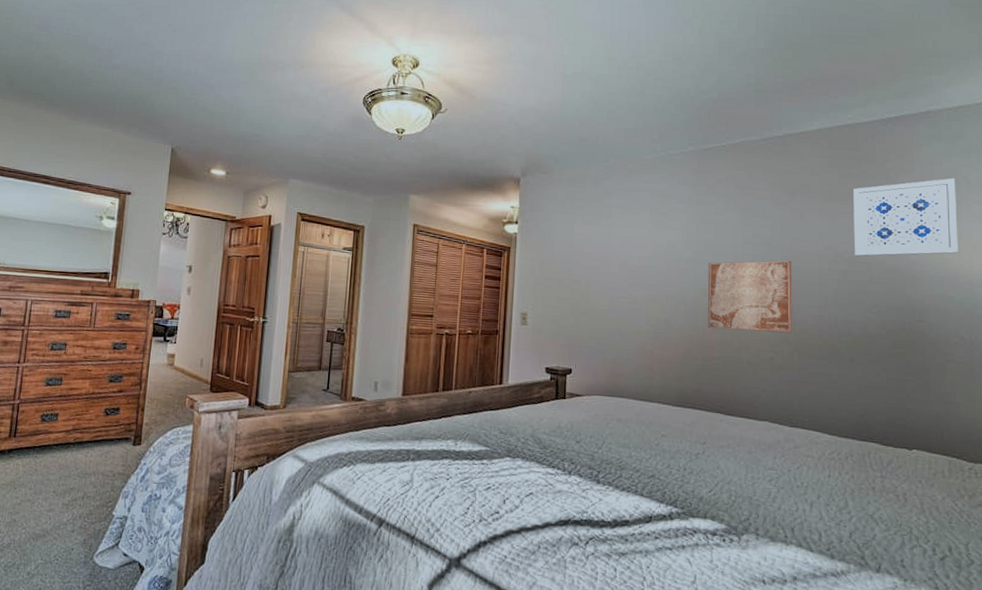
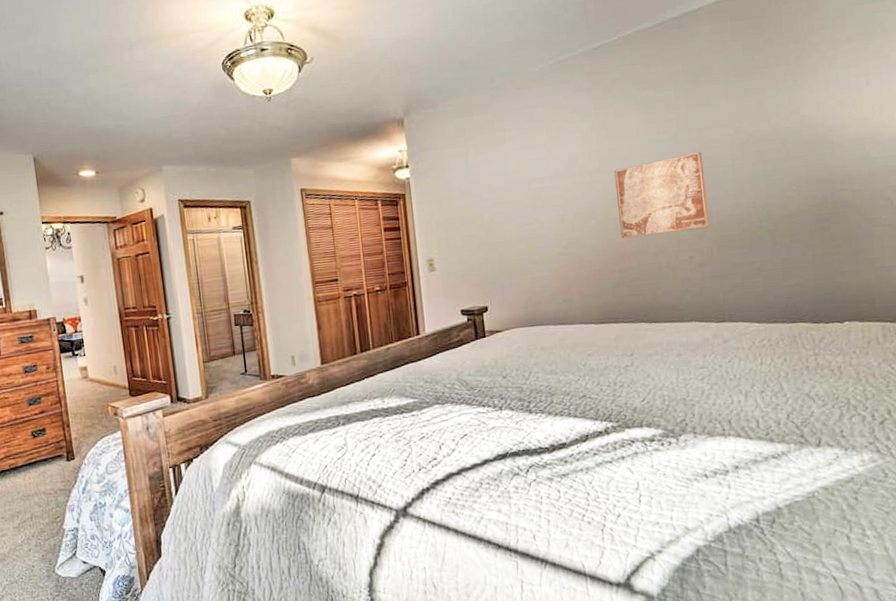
wall art: present [853,178,958,257] -> none [760,27,878,134]

